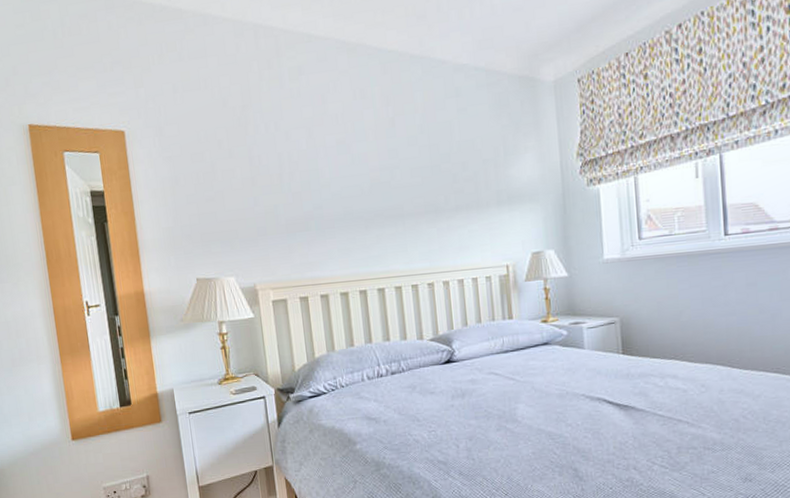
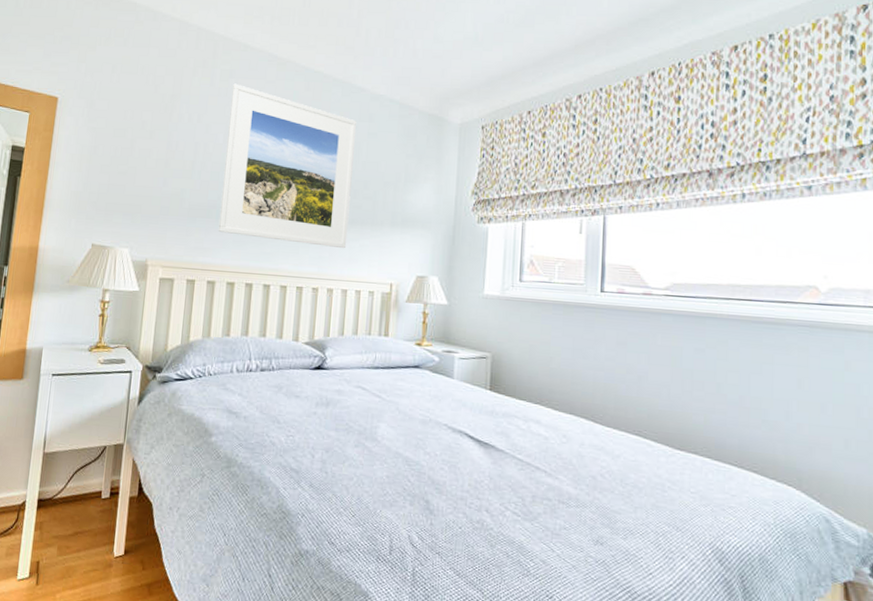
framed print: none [304,80,455,244] -> present [218,83,356,249]

